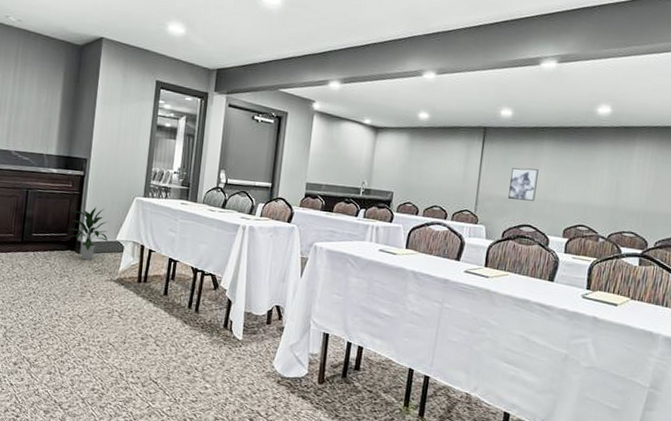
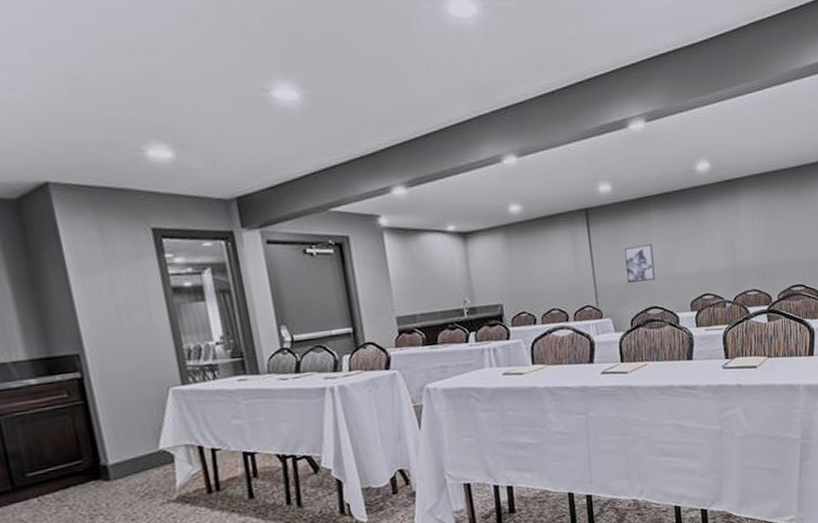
indoor plant: present [67,206,108,260] -> none [79,413,148,487]

